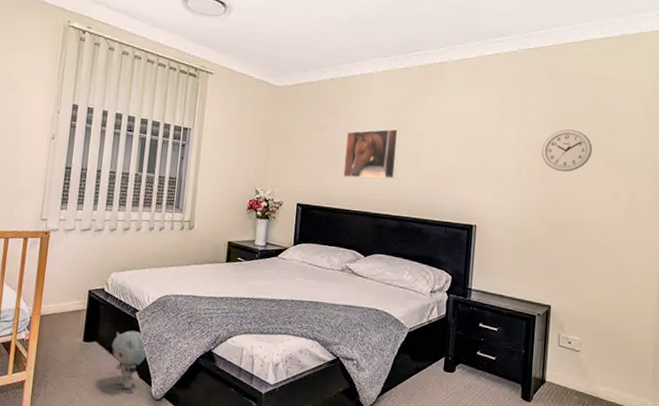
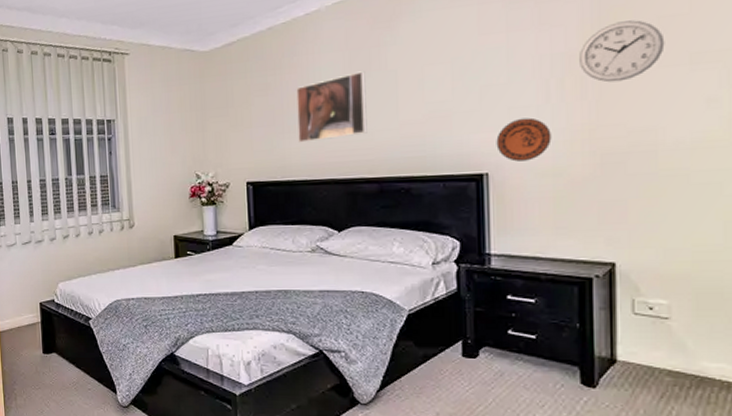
plush toy: present [111,330,147,389] -> none [70,339,107,398]
decorative plate: none [483,187,520,220] -> present [496,117,552,162]

